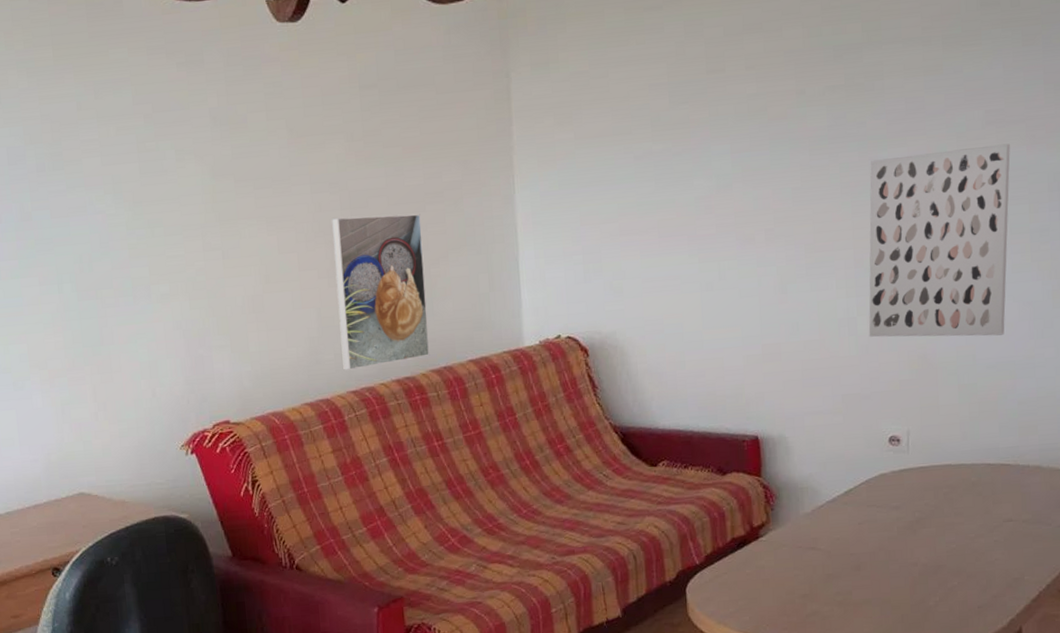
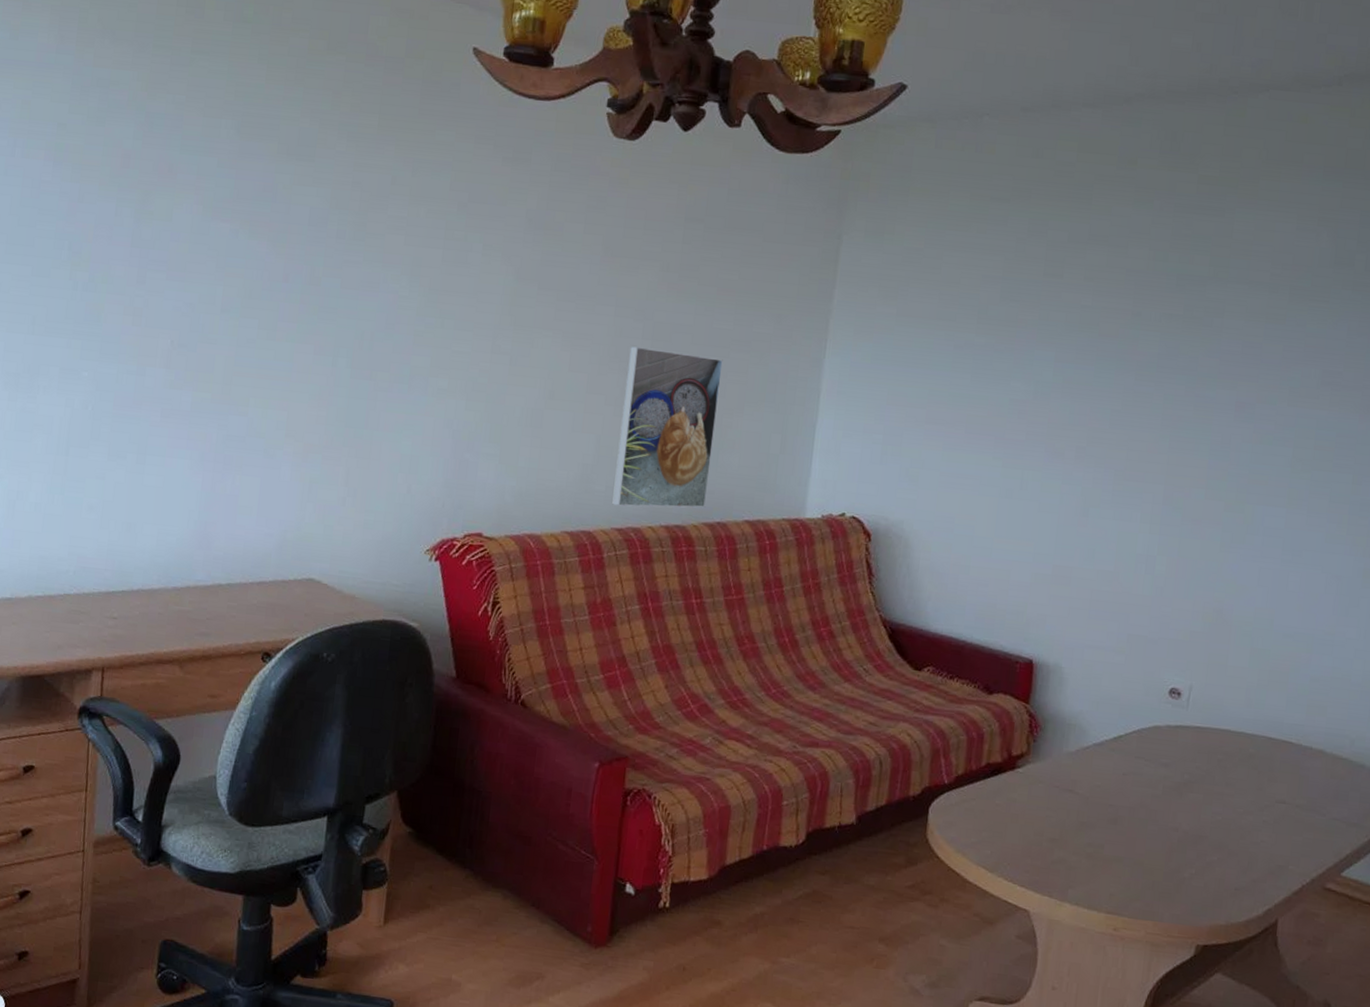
wall art: present [868,143,1010,337] -> none [1166,397,1343,605]

